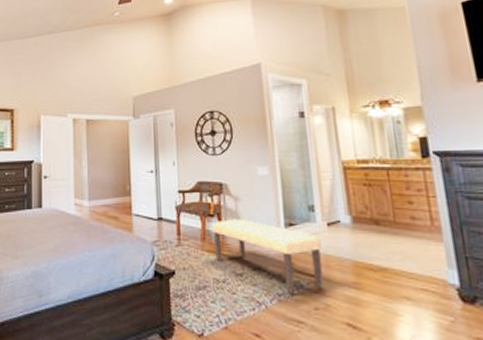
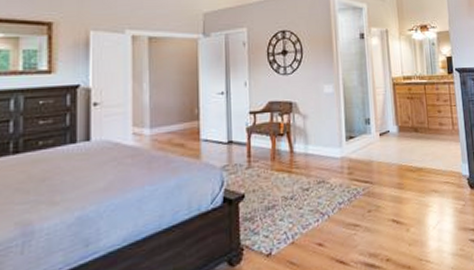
bench: present [212,219,324,293] -> none [281,136,376,201]

